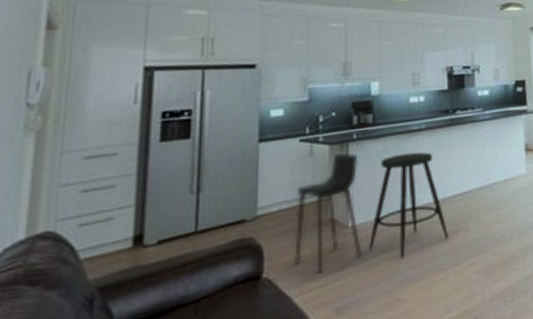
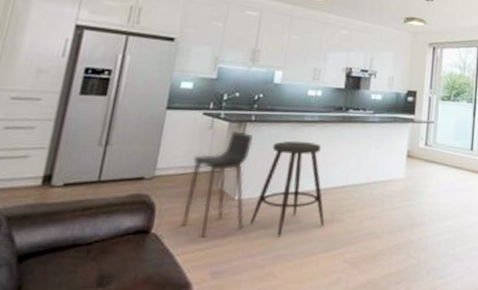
coffee maker: present [349,99,375,130] -> none [249,85,276,112]

